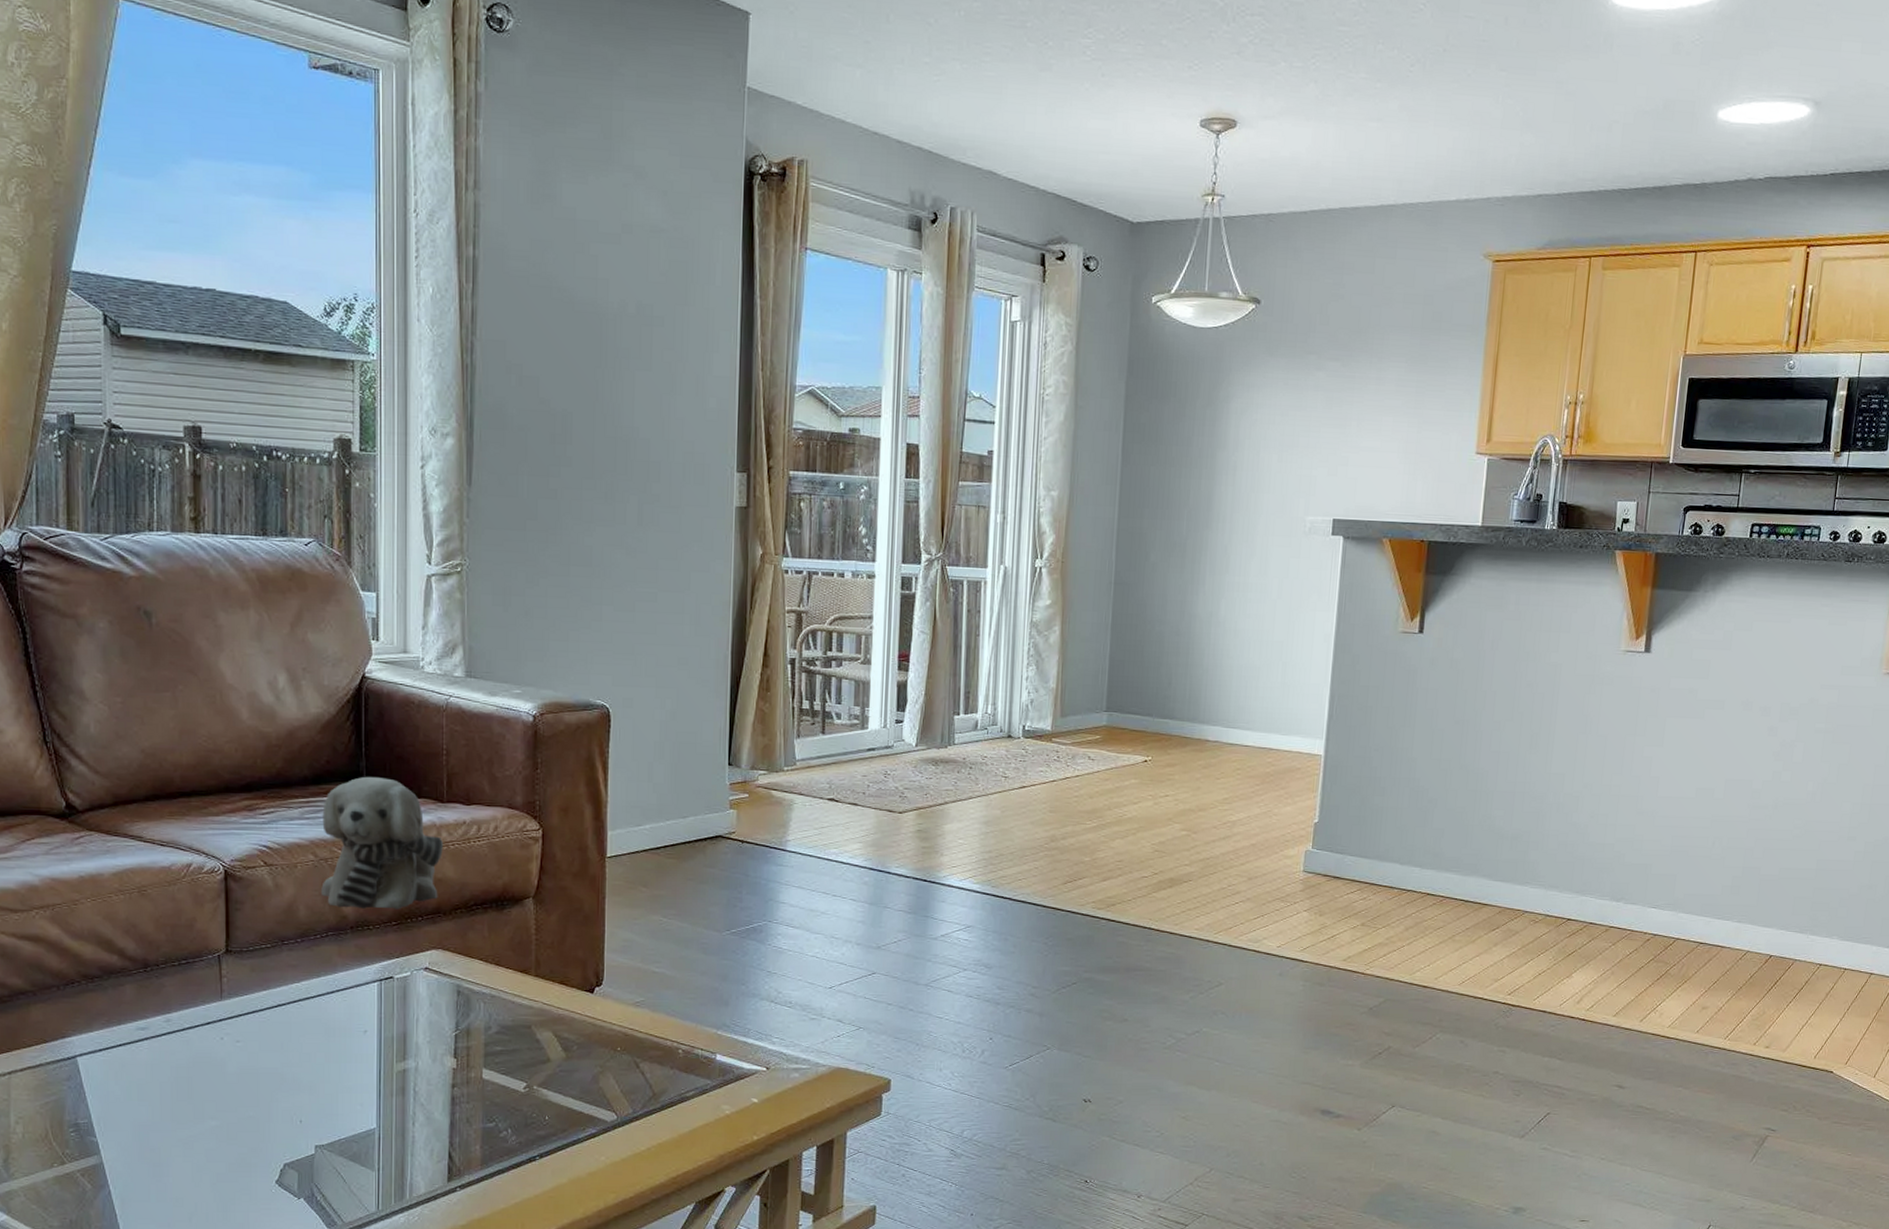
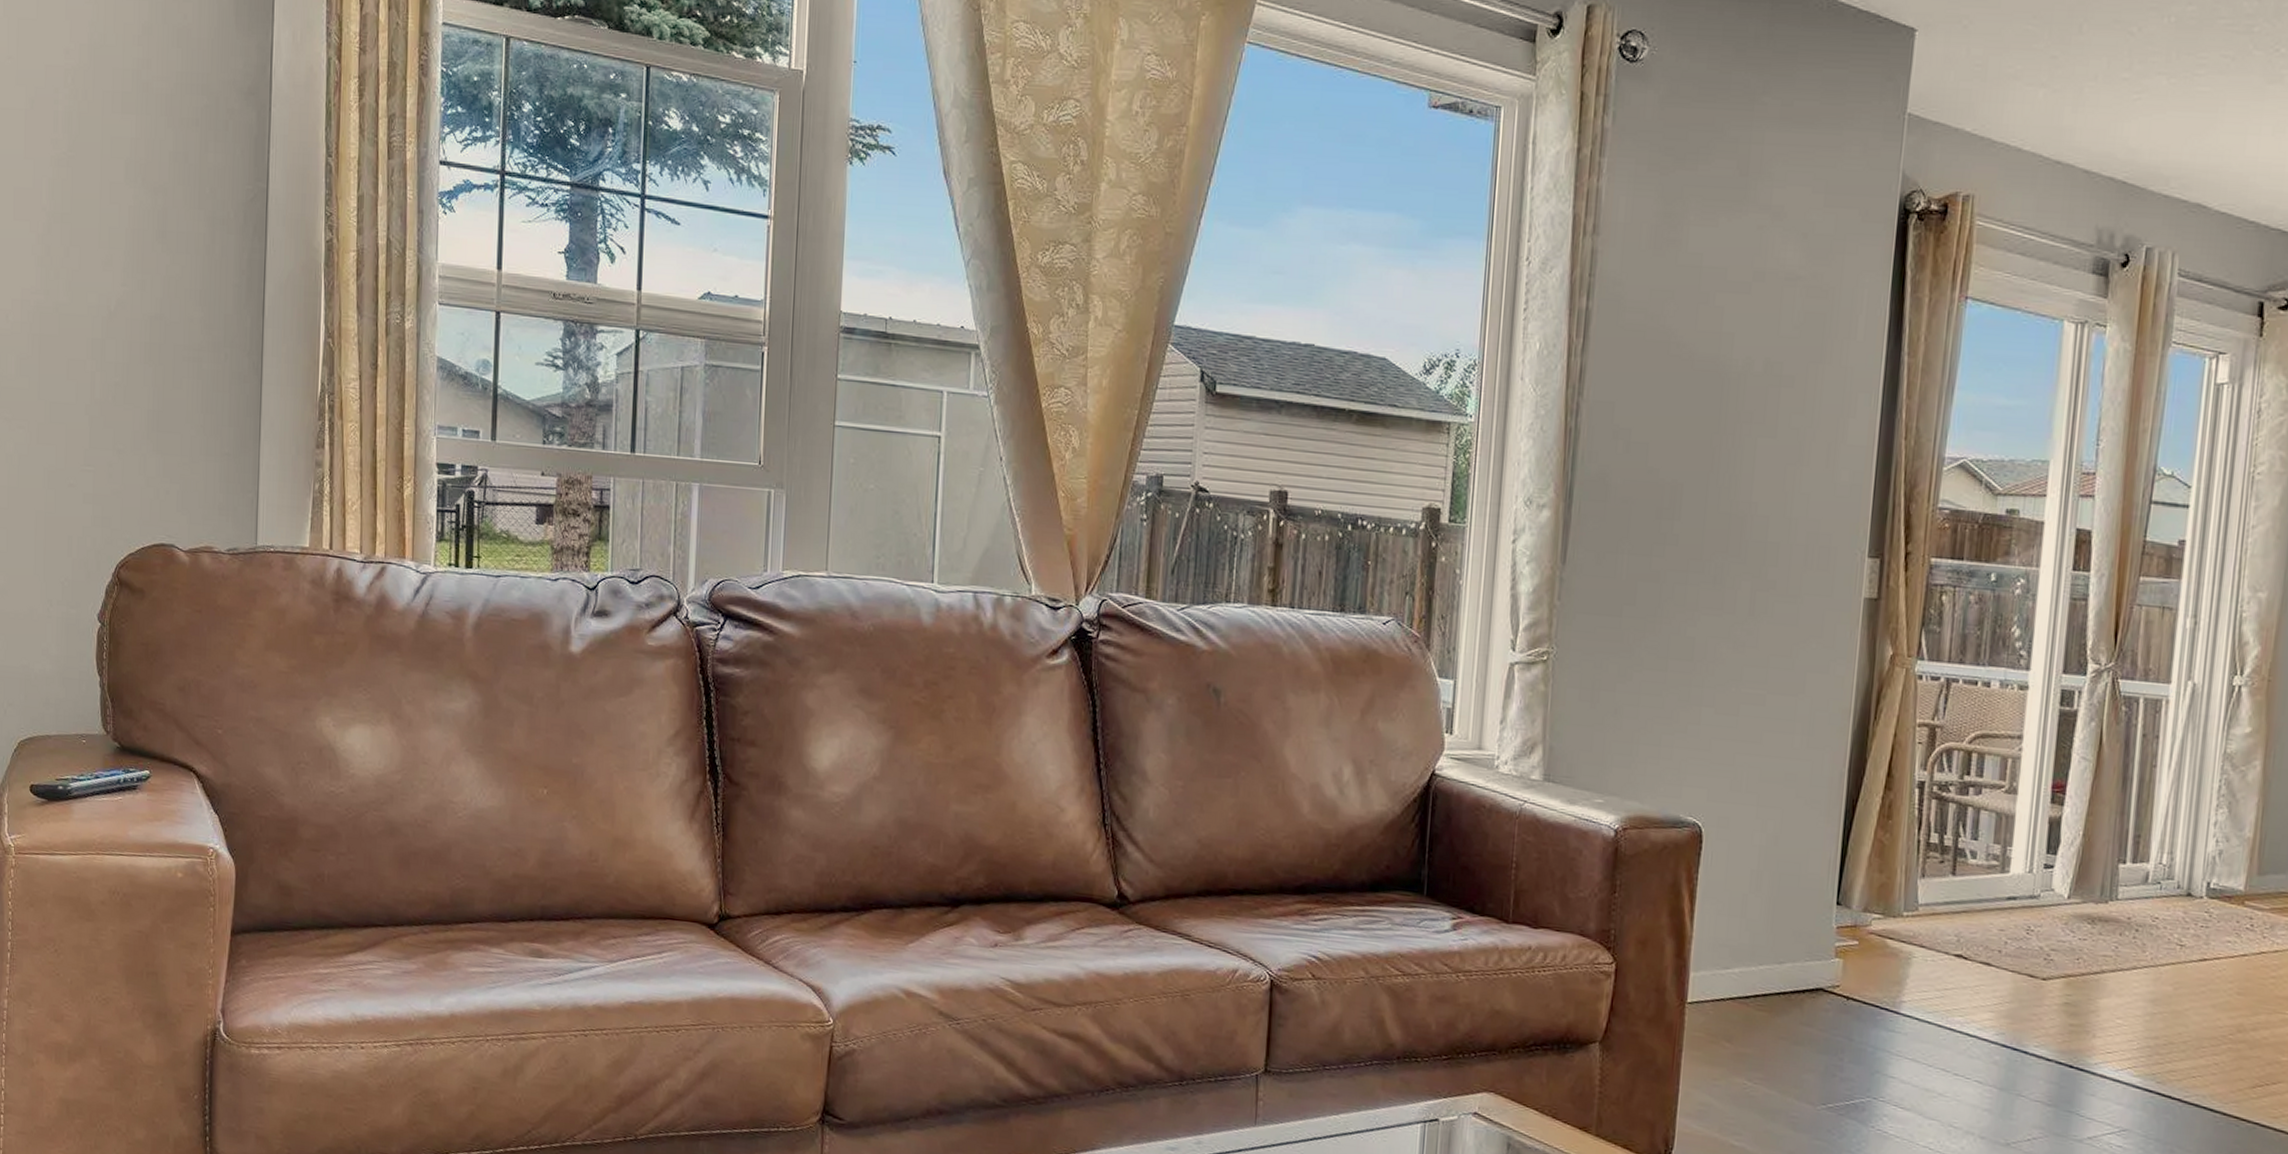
plush toy: present [321,776,444,909] -> none [1369,886,1506,1042]

